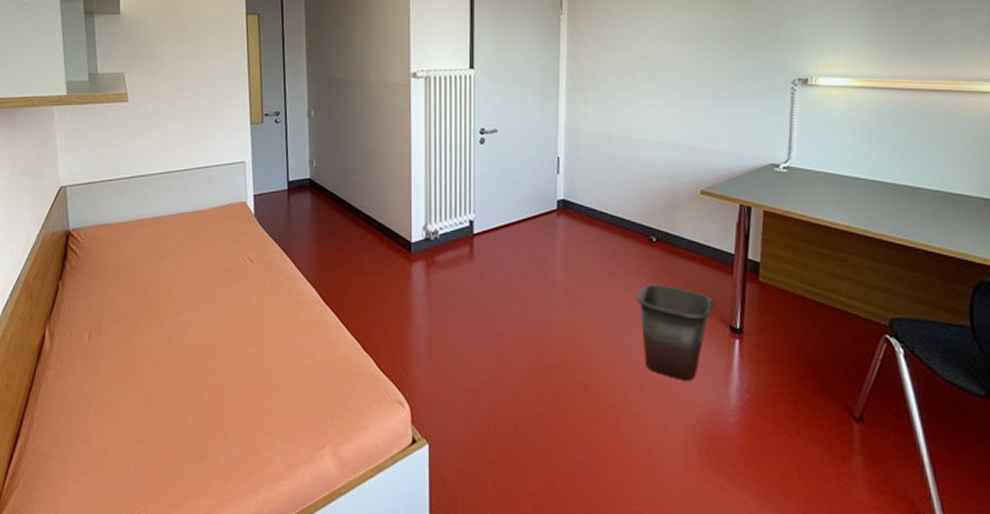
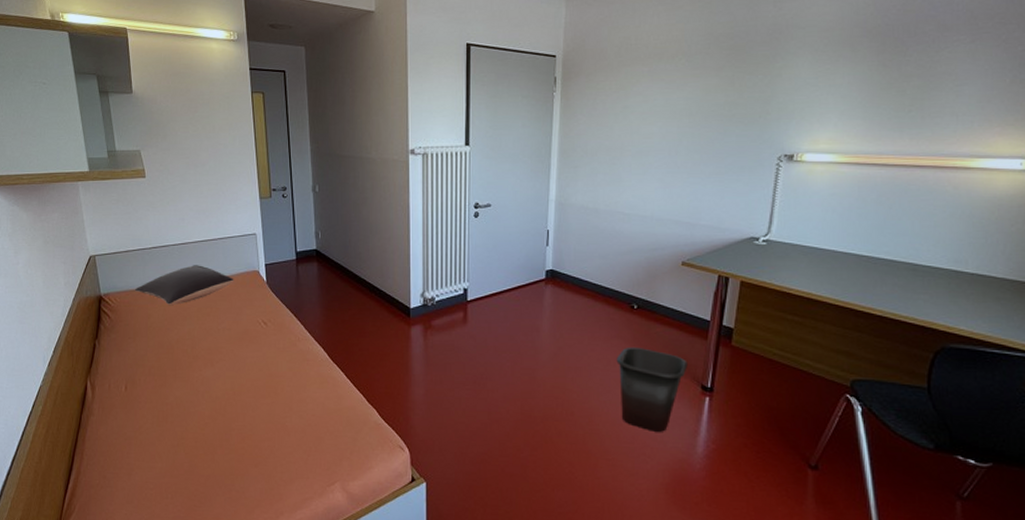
pillow: none [107,196,219,240] -> present [134,265,234,305]

